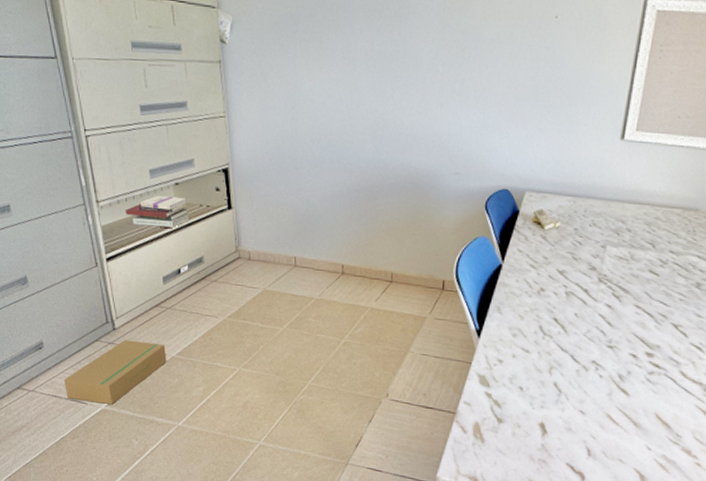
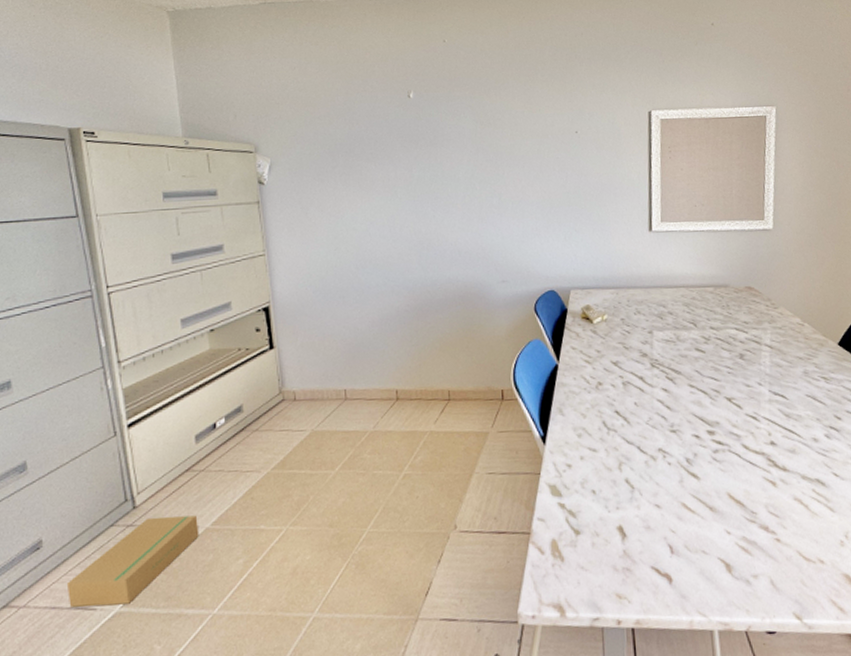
books: present [126,195,189,229] -> none [153,344,226,382]

